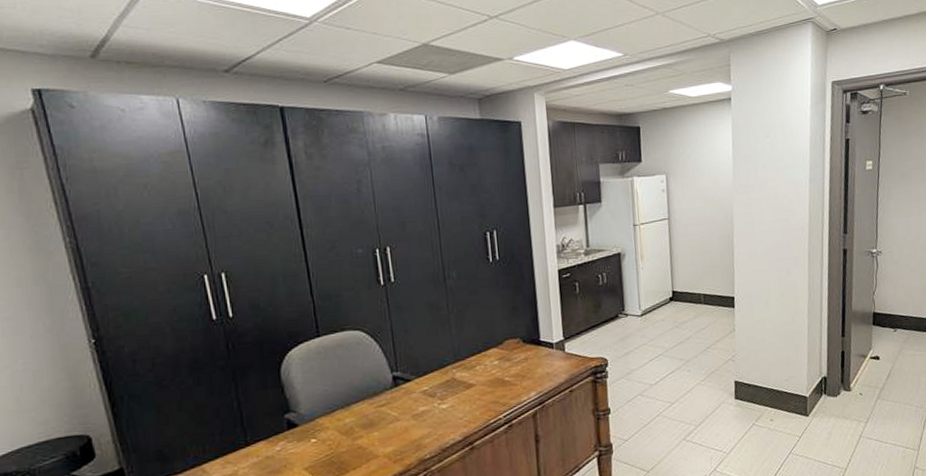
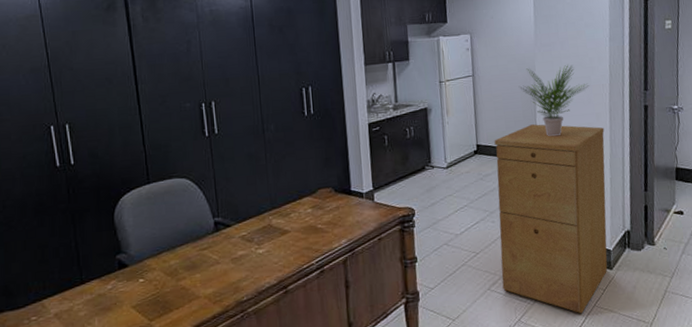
filing cabinet: none [690,269,804,462] -> present [494,124,608,314]
potted plant: none [717,207,789,283] -> present [519,64,590,137]

